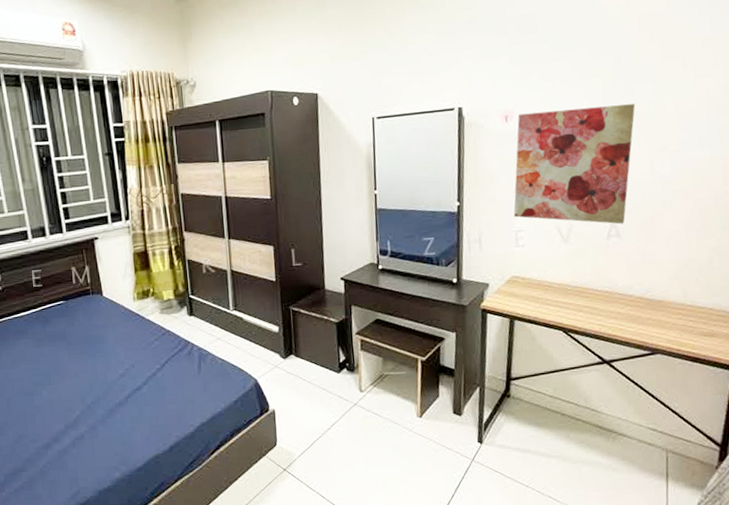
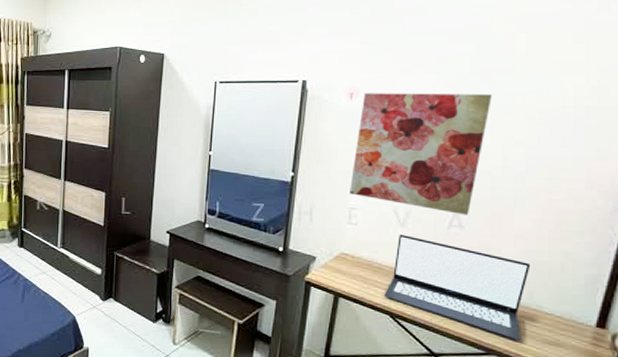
laptop: none [556,250,683,337] -> present [384,234,531,340]

